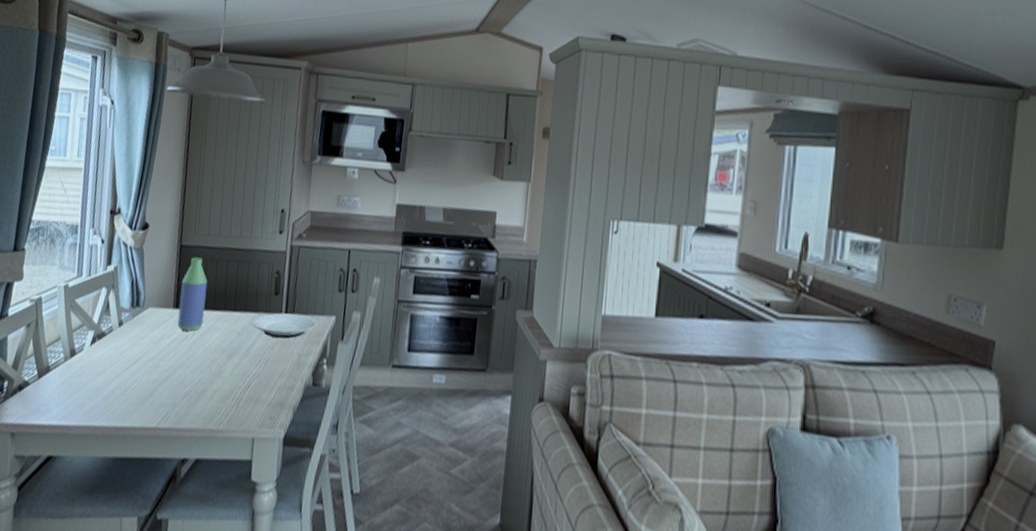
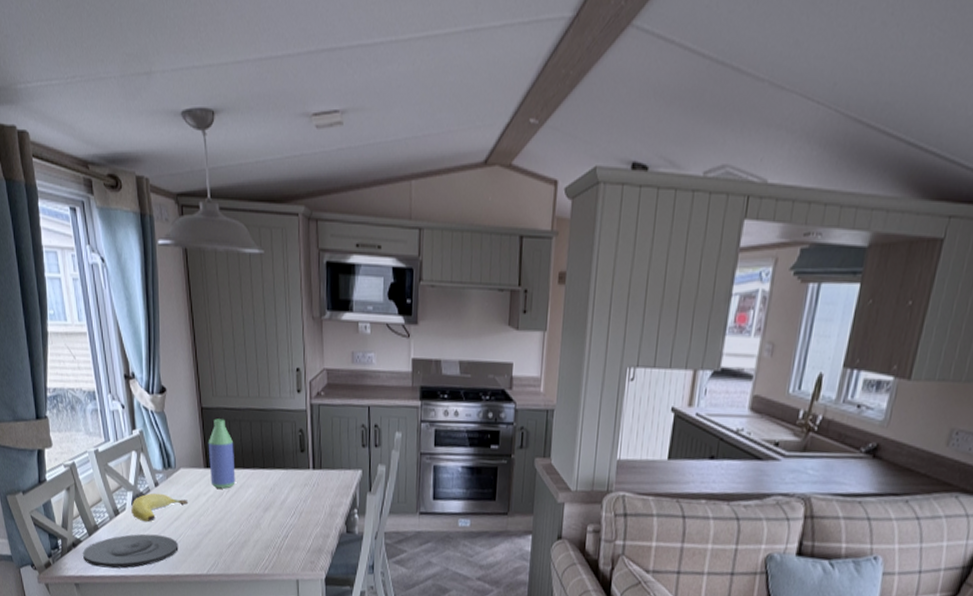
plate: none [26,378,132,417] -> present [83,533,179,569]
banana: none [88,333,150,366] -> present [131,493,188,523]
plate: present [252,313,318,339] -> none [282,468,345,492]

